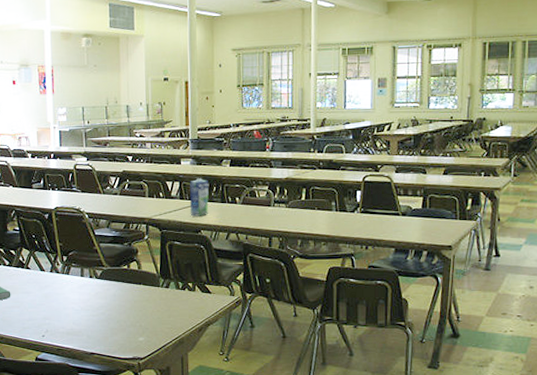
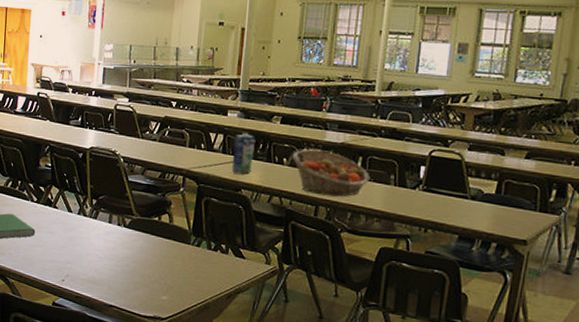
fruit basket: none [243,186,314,227] -> present [292,149,370,197]

